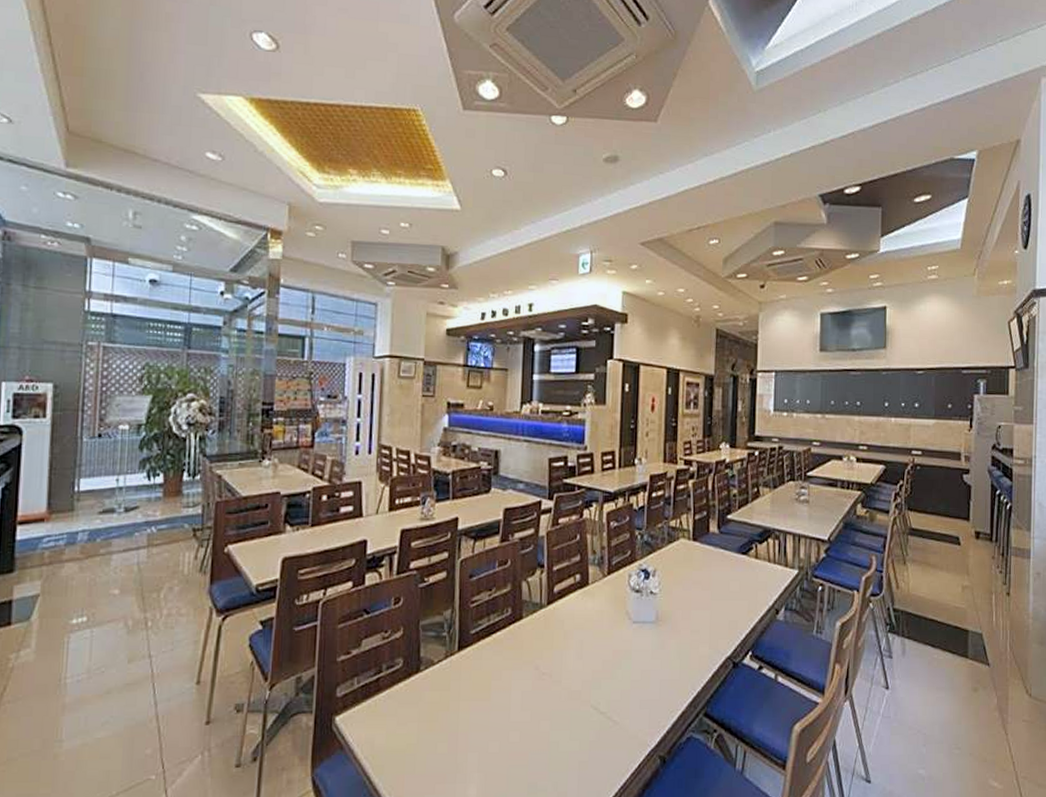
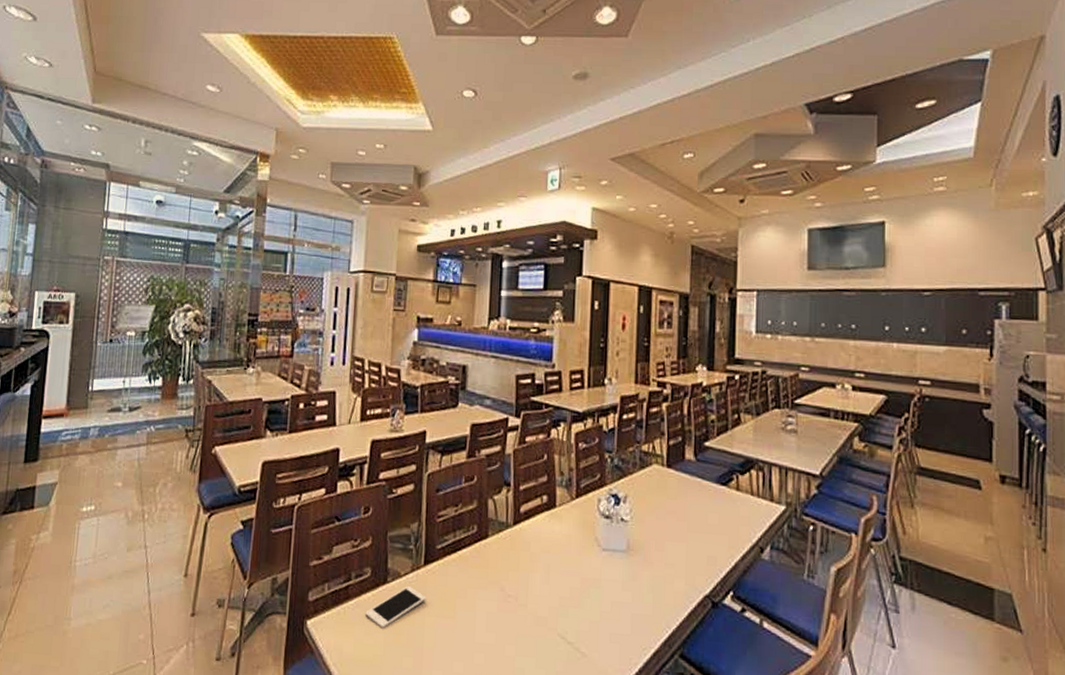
cell phone: none [398,673,461,717] -> present [365,586,426,629]

